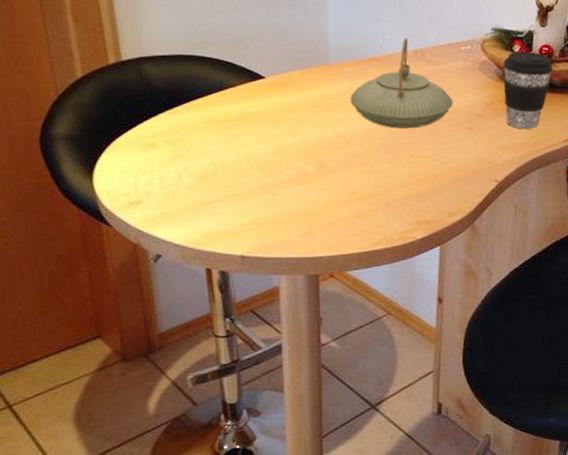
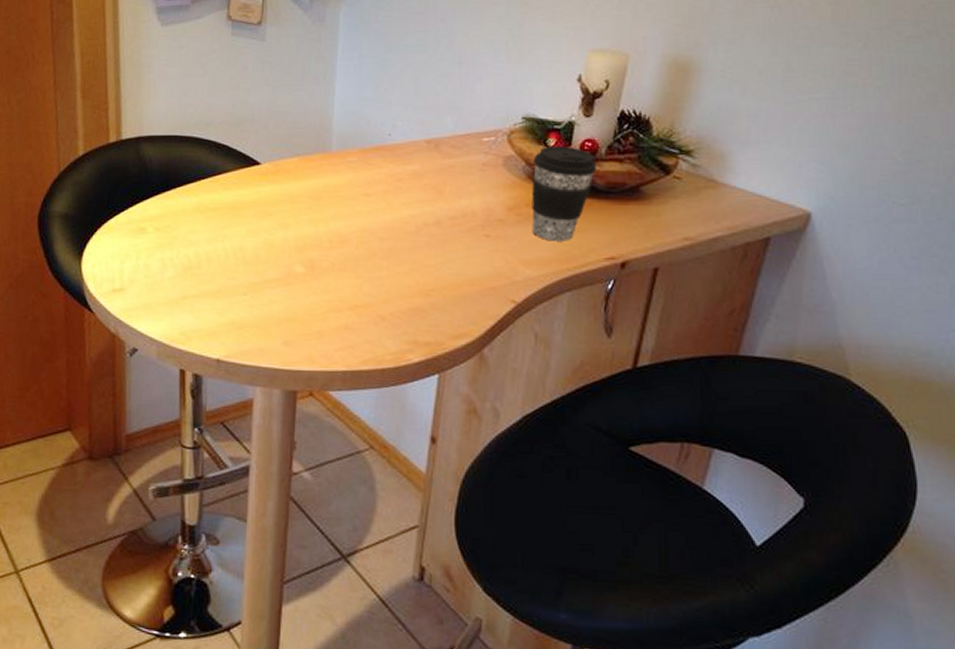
teapot: present [350,38,454,129] -> none [349,125,469,231]

